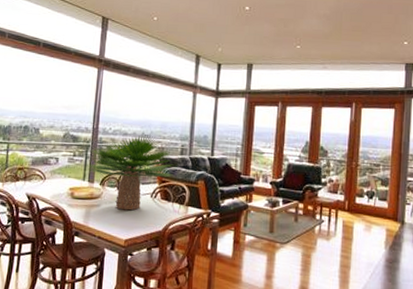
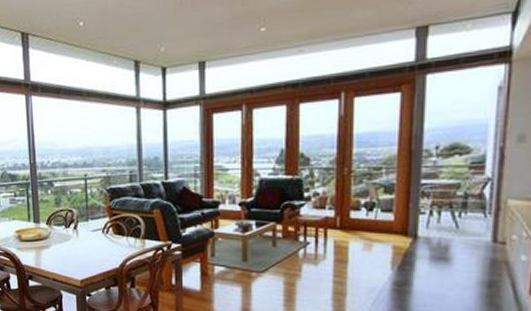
potted plant: present [87,134,173,211] -> none [30,164,124,249]

